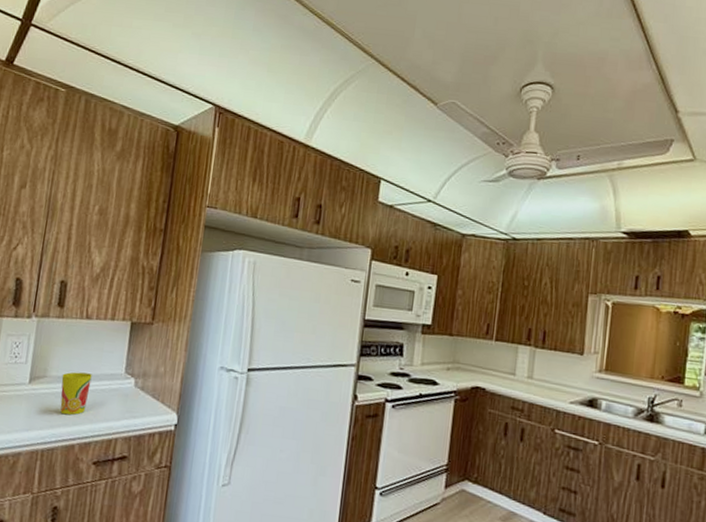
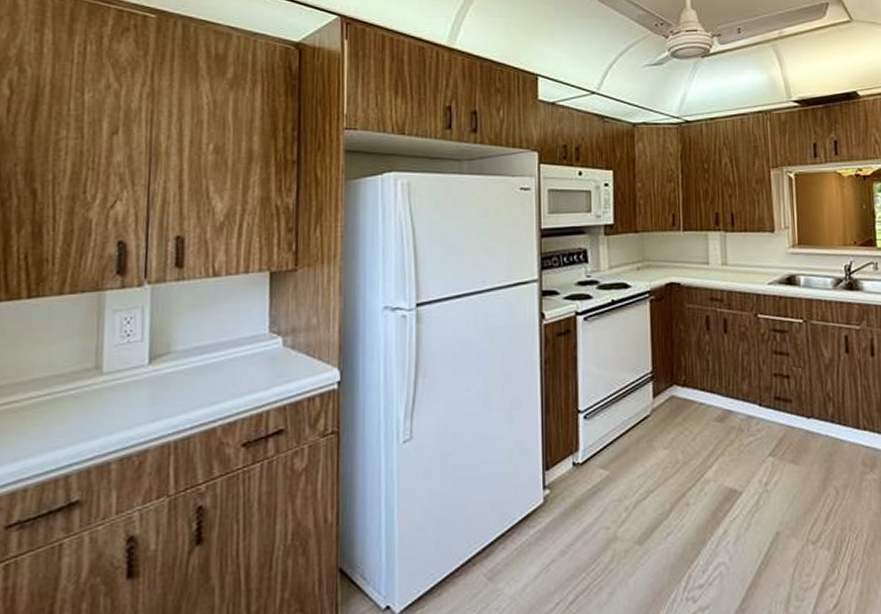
cup: present [60,372,92,415] -> none [190,340,229,394]

